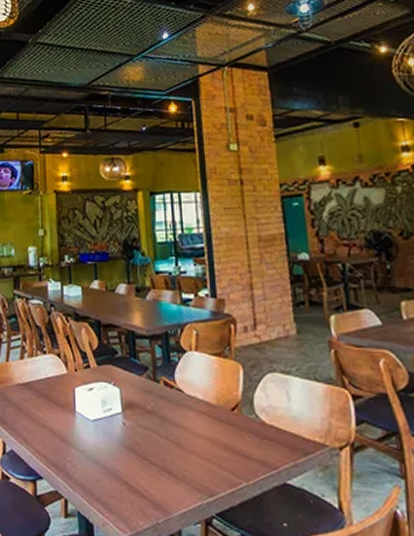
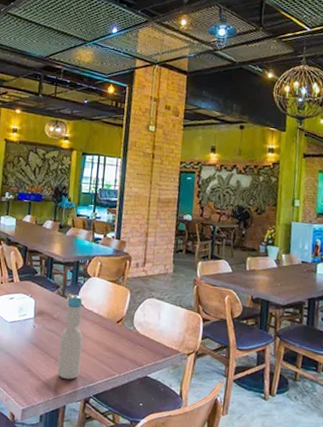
bottle: none [159,377,193,494] -> present [57,294,83,380]

